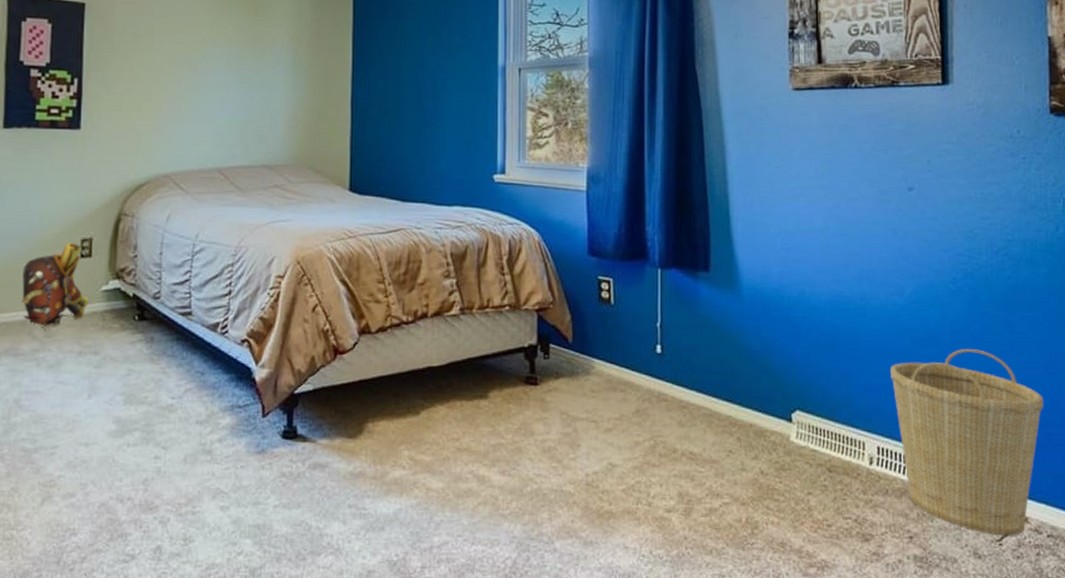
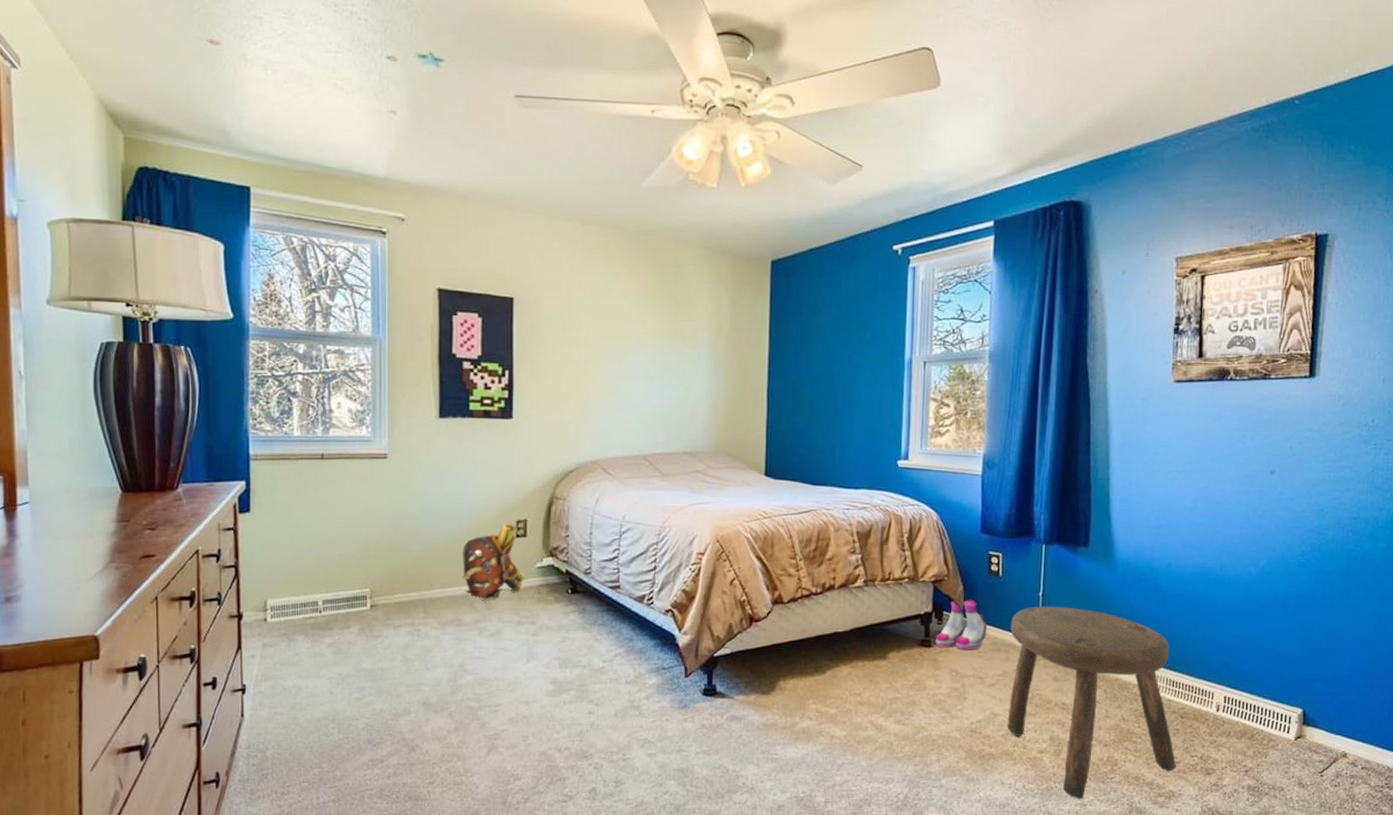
boots: none [542,331,599,389] -> present [935,600,987,650]
stool: none [627,339,827,568] -> present [1007,606,1176,799]
basket: present [891,349,1044,536] -> none [1241,613,1371,769]

